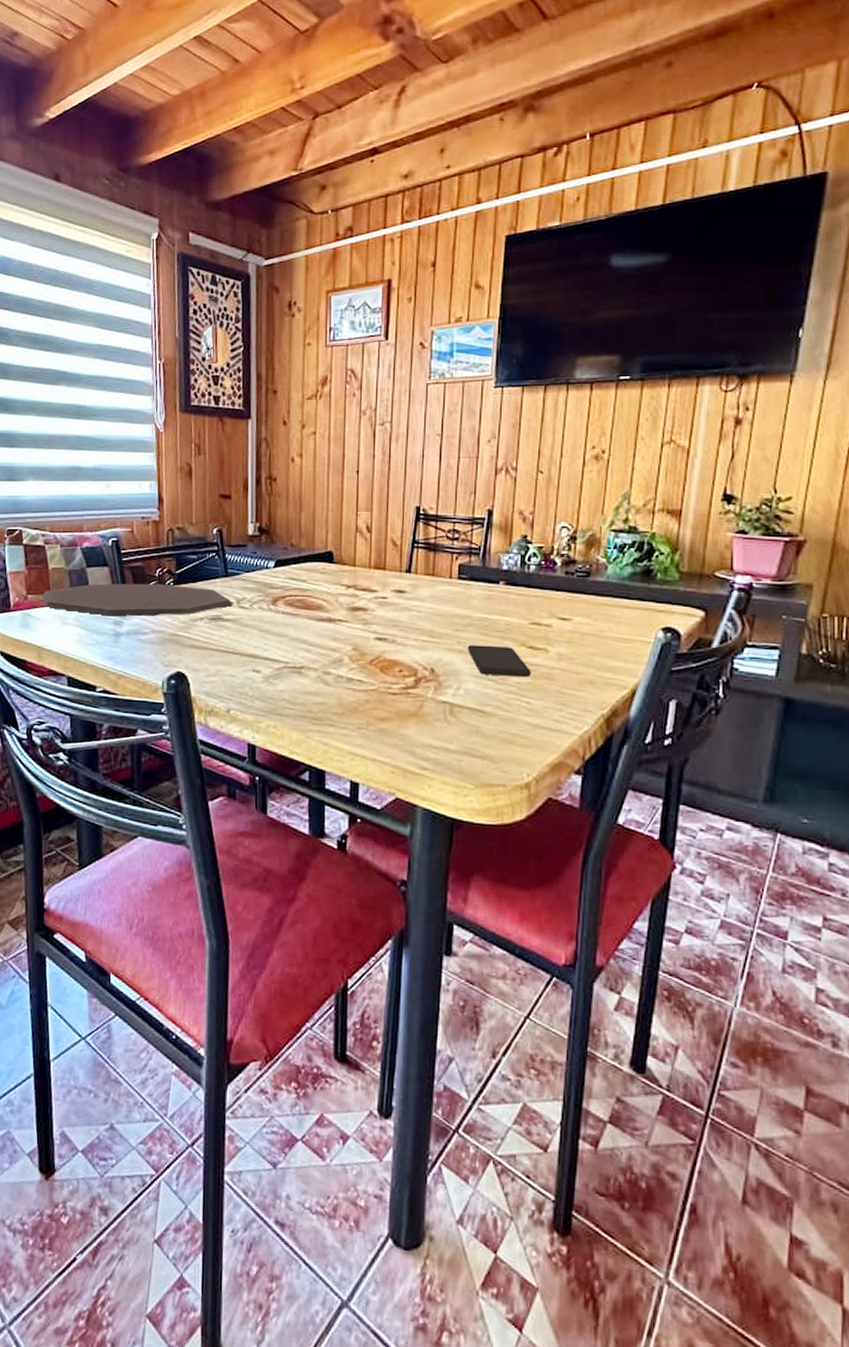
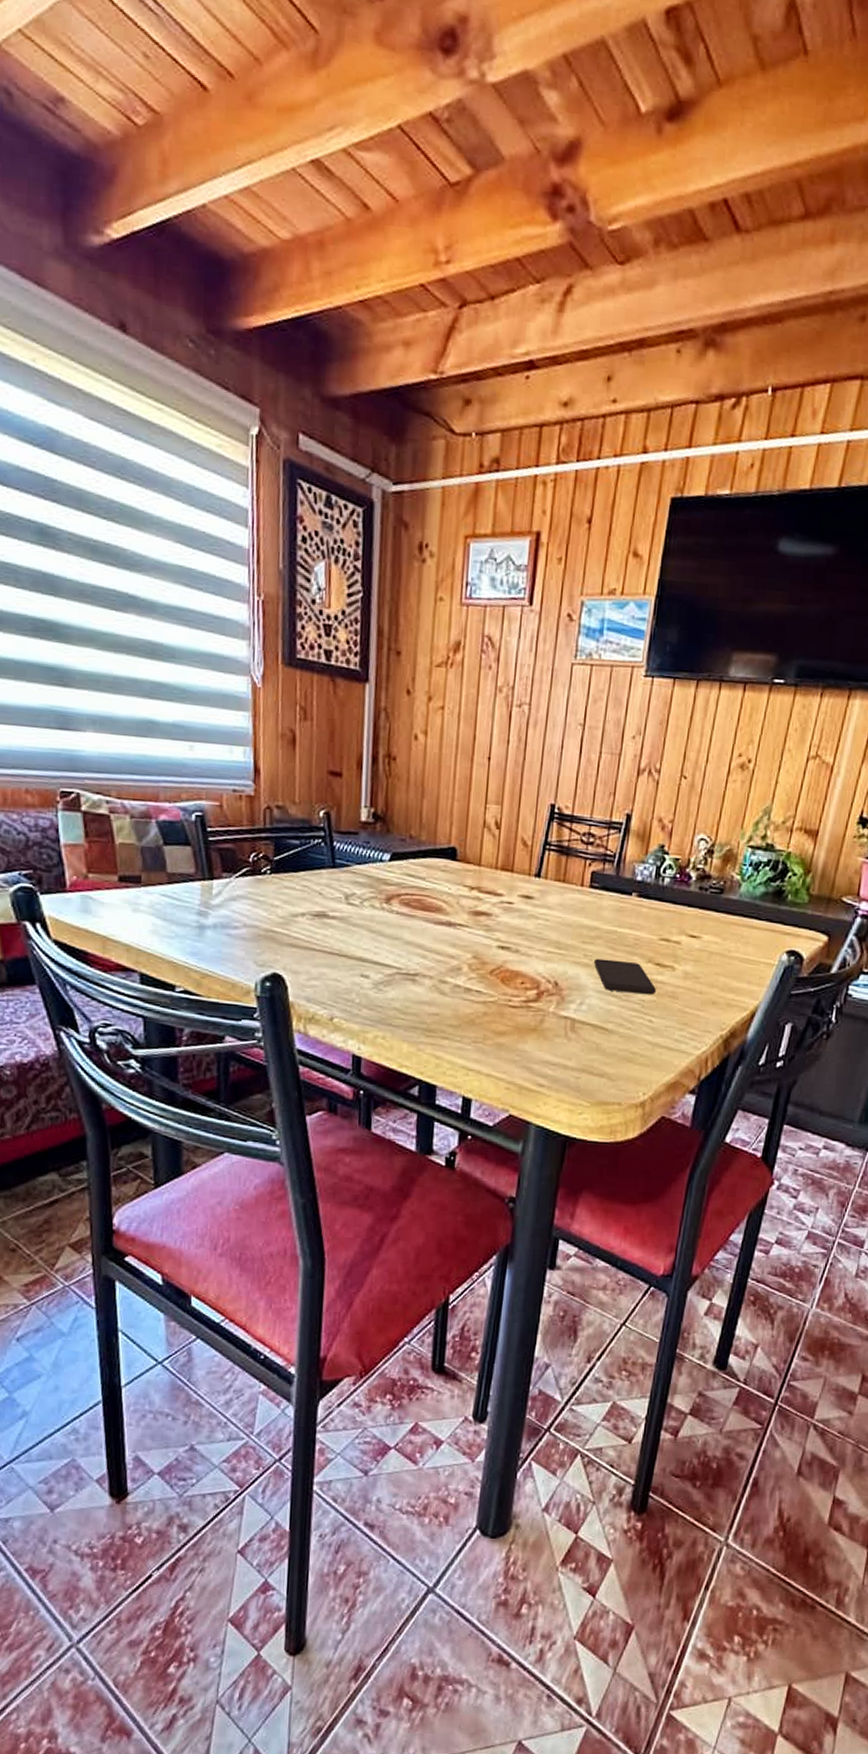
placemat: present [42,583,233,616] -> none [107,865,341,909]

